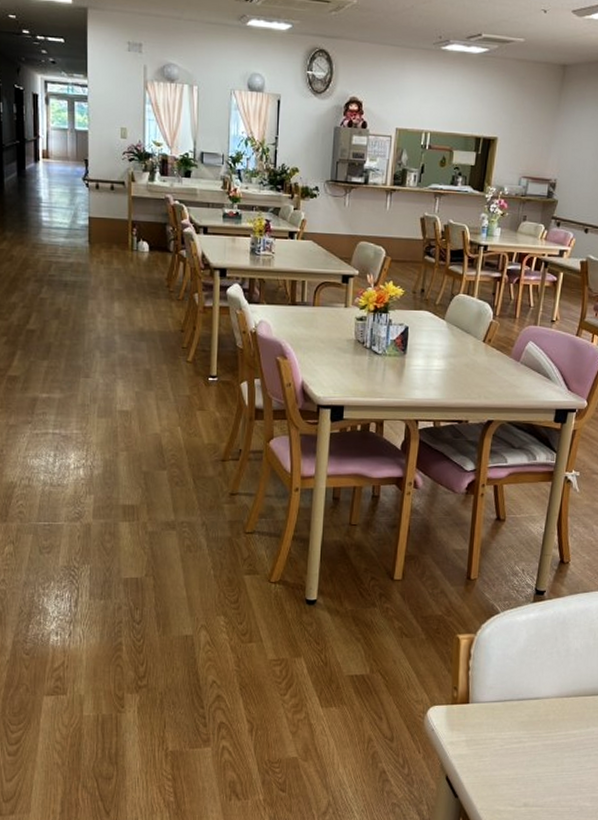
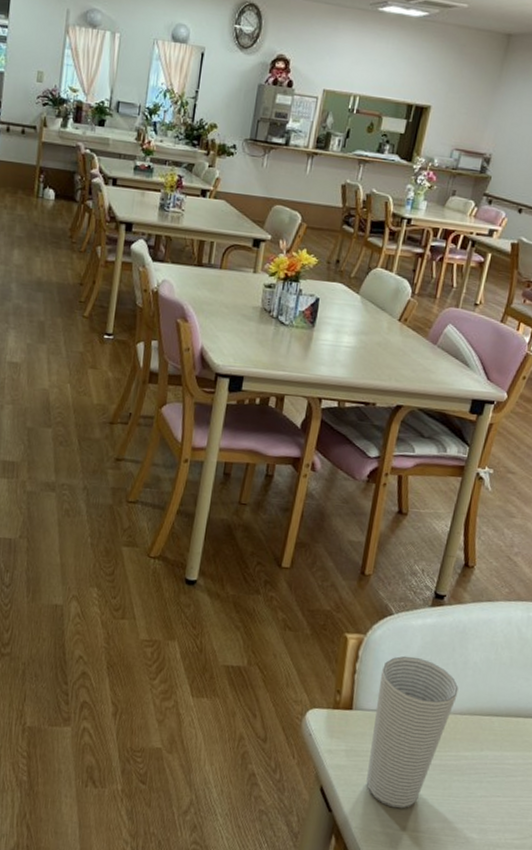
cup: none [487,649,563,788] -> present [366,656,459,809]

